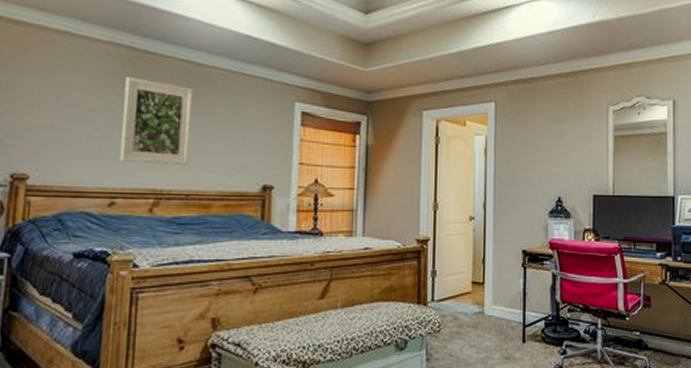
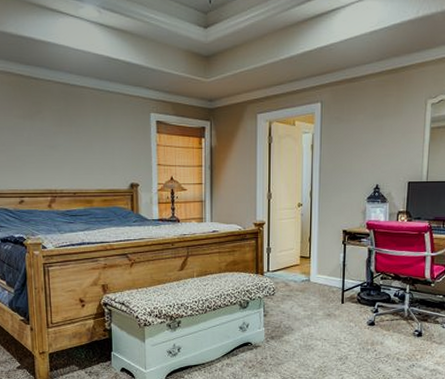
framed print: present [120,77,193,165] -> none [18,100,73,170]

